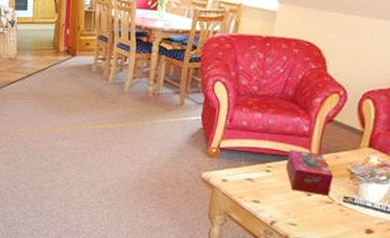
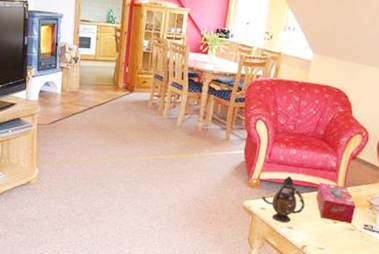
teapot: none [222,143,274,197] -> present [261,175,306,224]

